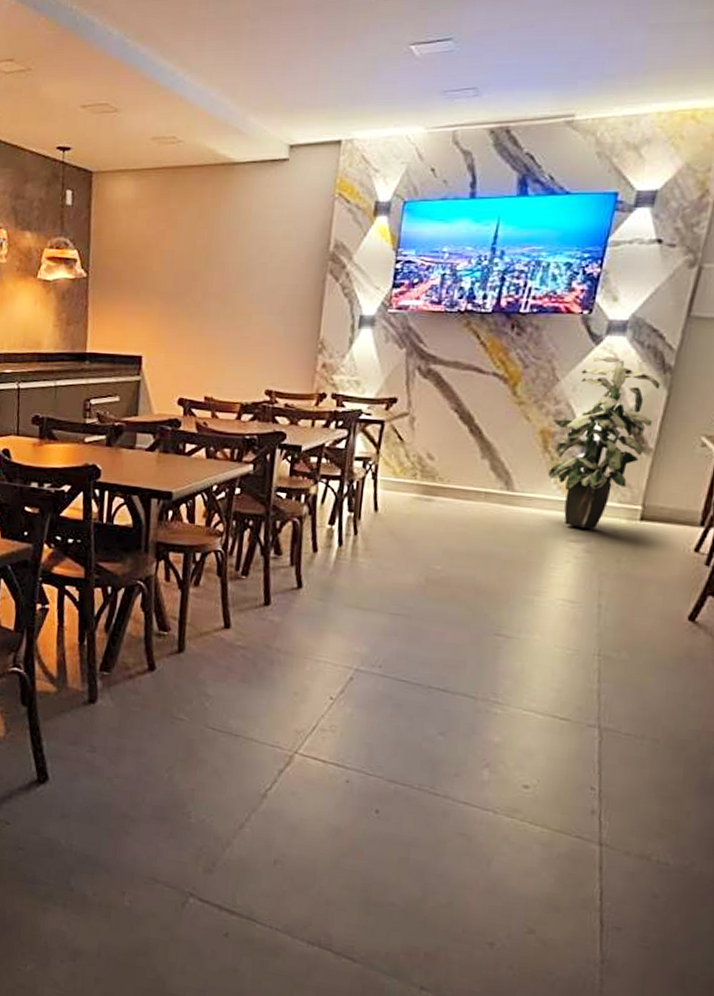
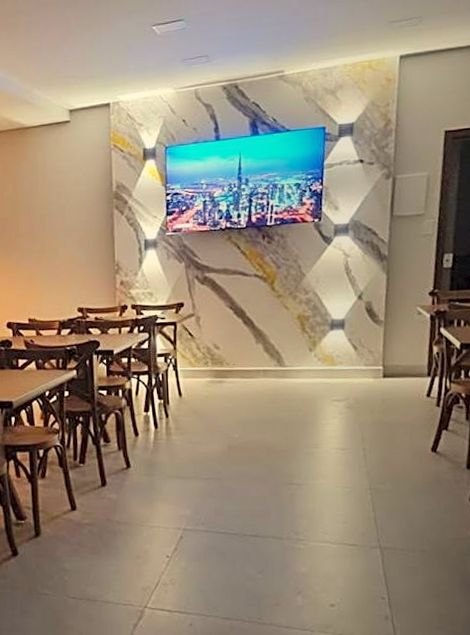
indoor plant: present [548,356,660,529] -> none [305,252,381,389]

